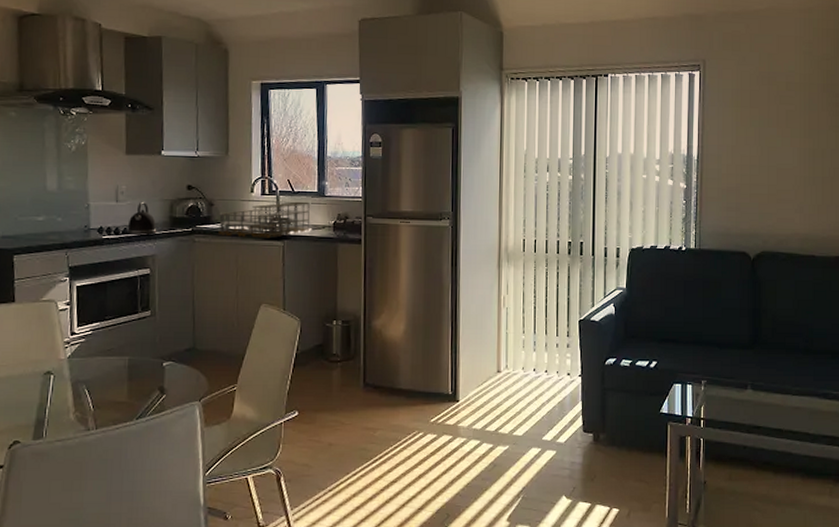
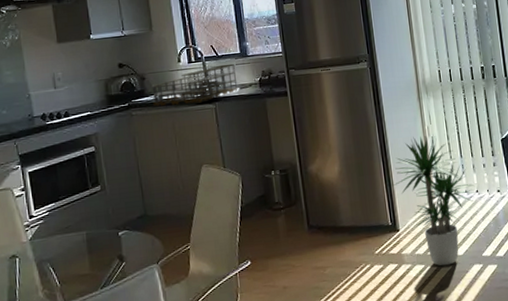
kettle: present [127,201,157,235] -> none [68,84,96,117]
potted plant: none [459,306,546,445] -> present [393,135,477,266]

